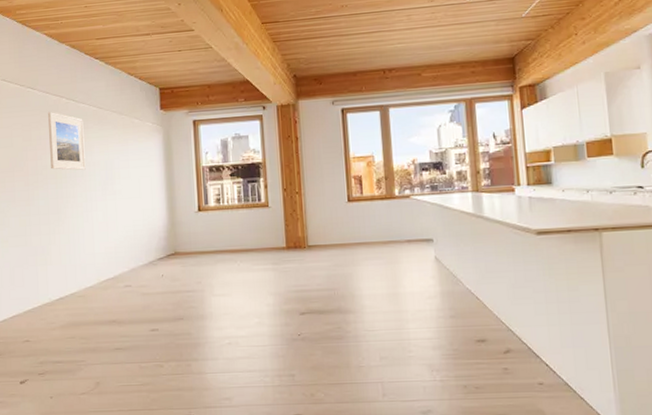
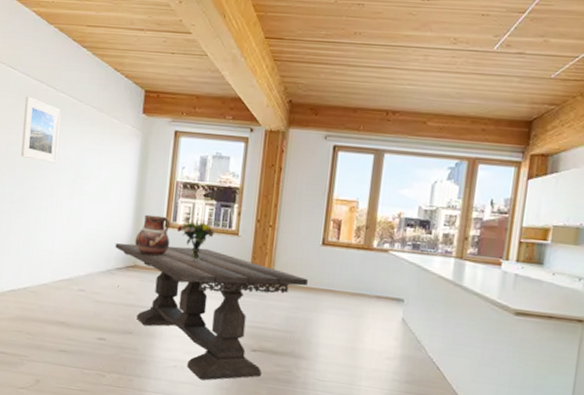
dining table: none [153,224,341,352] -> present [115,243,308,381]
ceramic pot: none [171,201,206,241] -> present [135,214,171,257]
bouquet: none [210,199,247,238] -> present [177,220,216,261]

